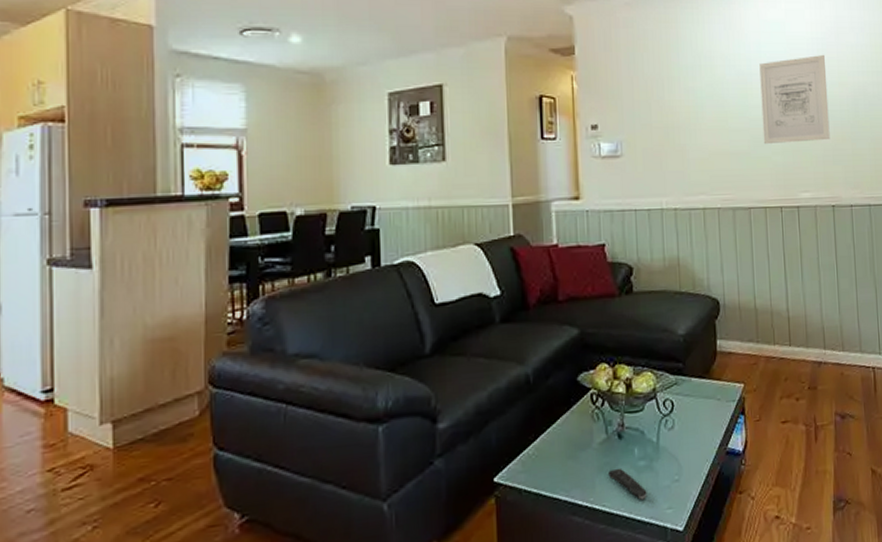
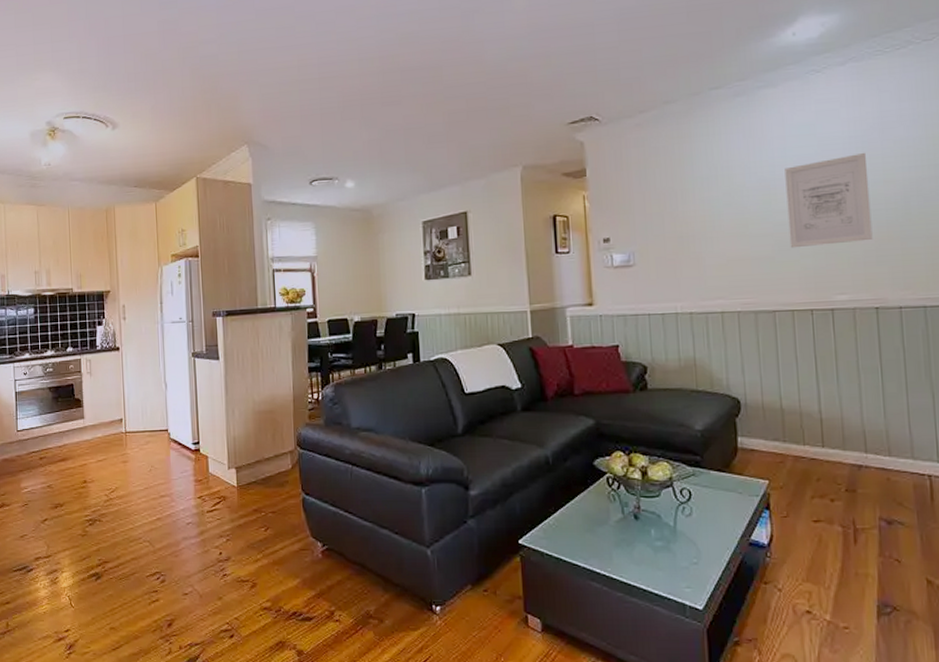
remote control: present [608,467,647,500] -> none [625,545,665,576]

